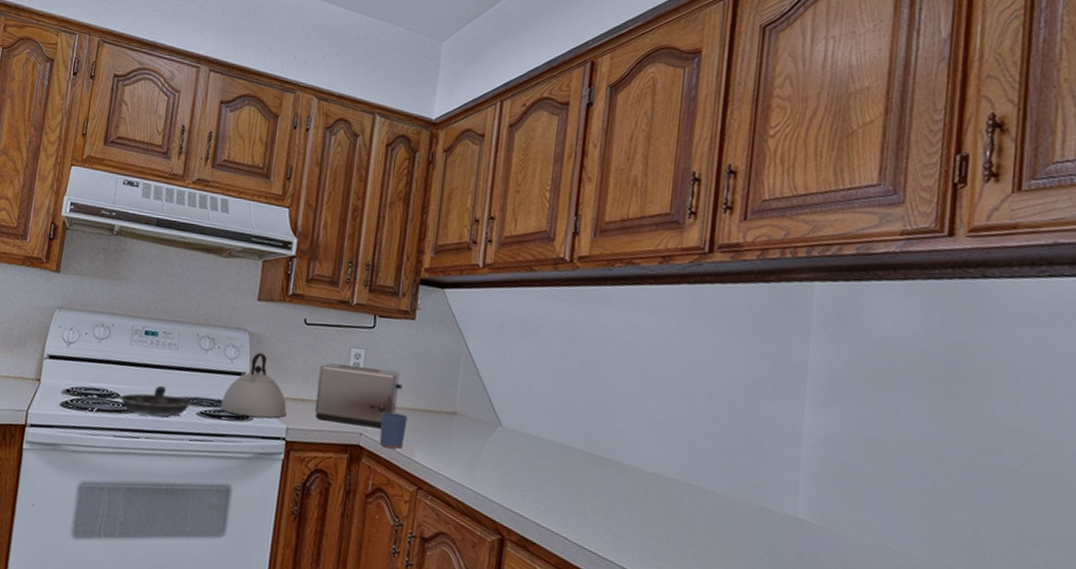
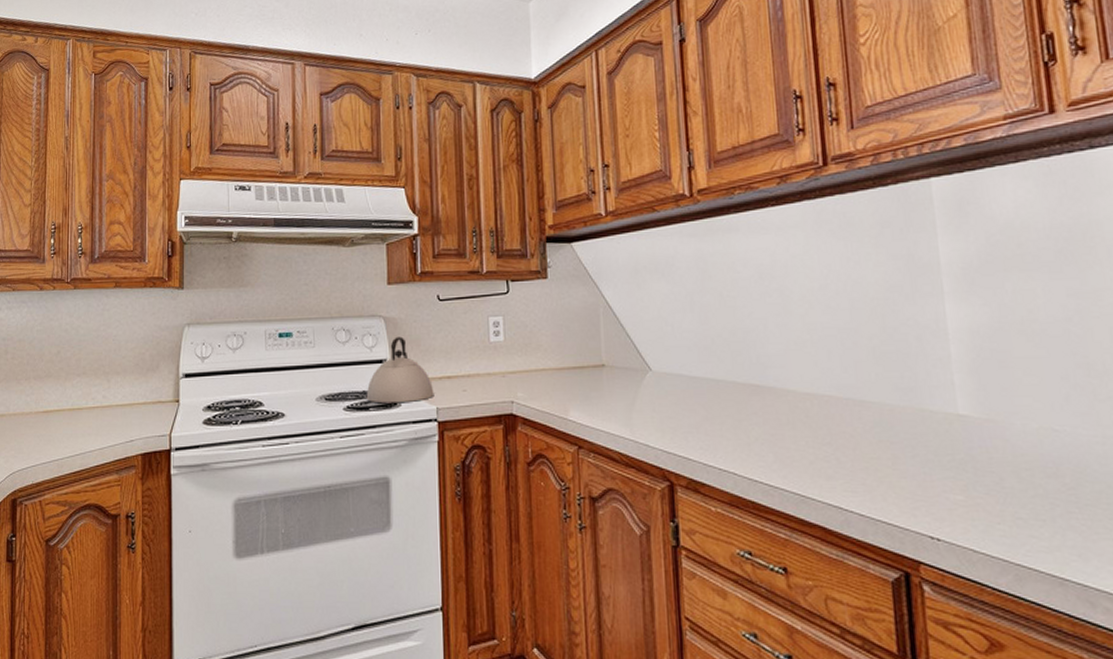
frying pan: present [120,385,192,417] -> none [263,386,337,420]
toaster: present [314,362,402,429] -> none [460,332,546,395]
mug: present [379,411,408,449] -> none [529,375,557,411]

